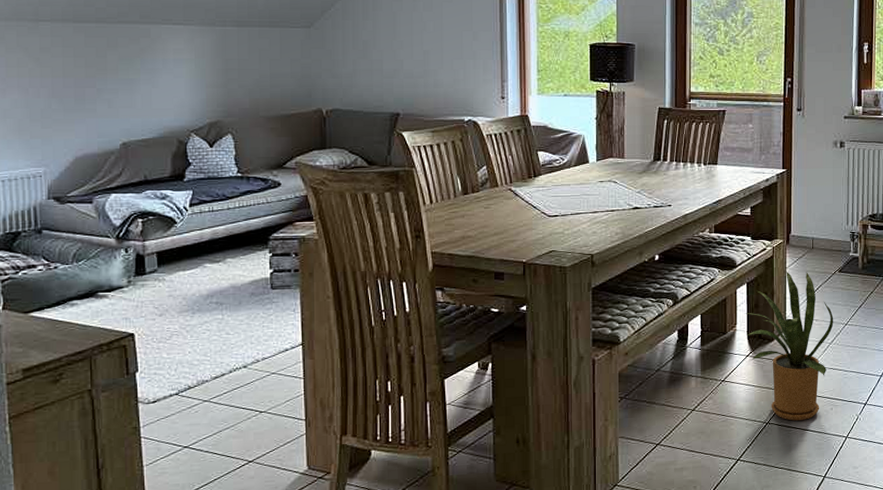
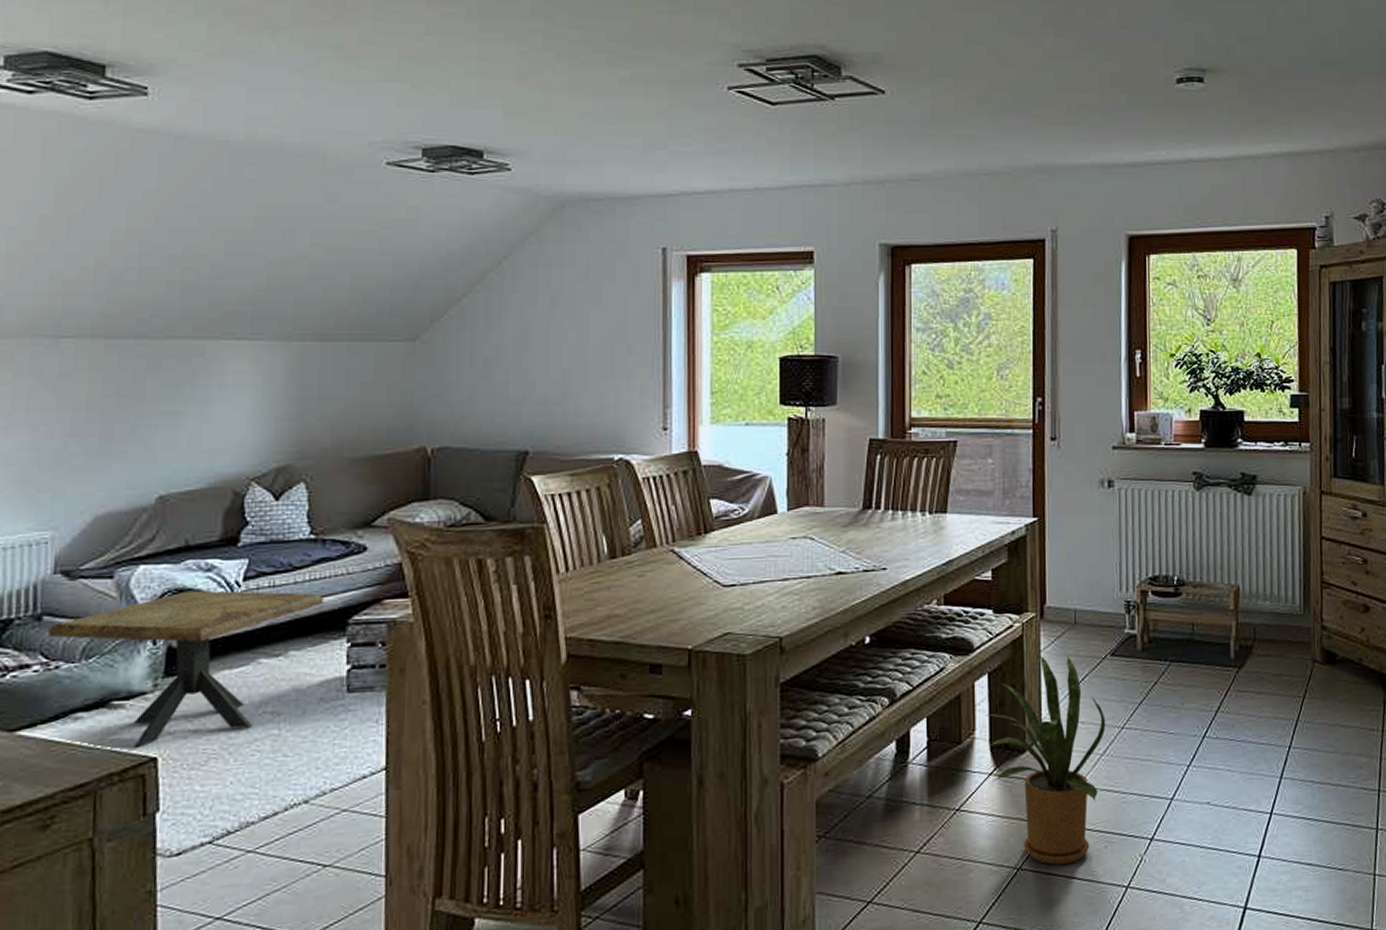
side table: none [47,213,250,326] -> present [48,590,324,747]

